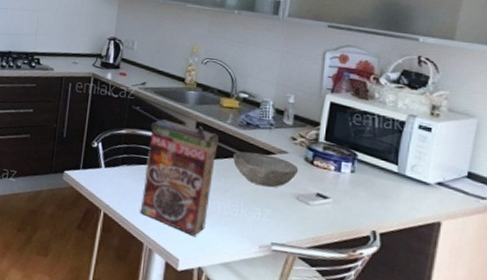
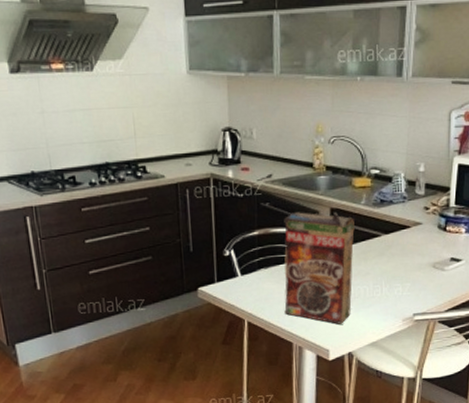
bowl: present [233,151,299,188] -> none [371,228,433,262]

